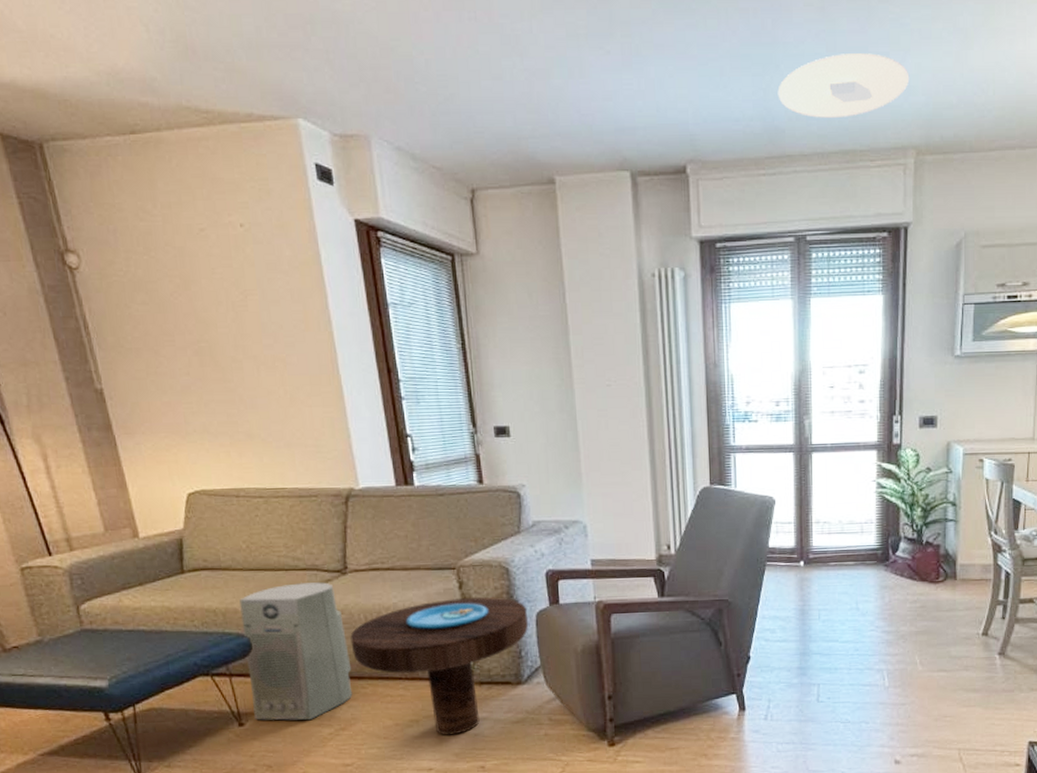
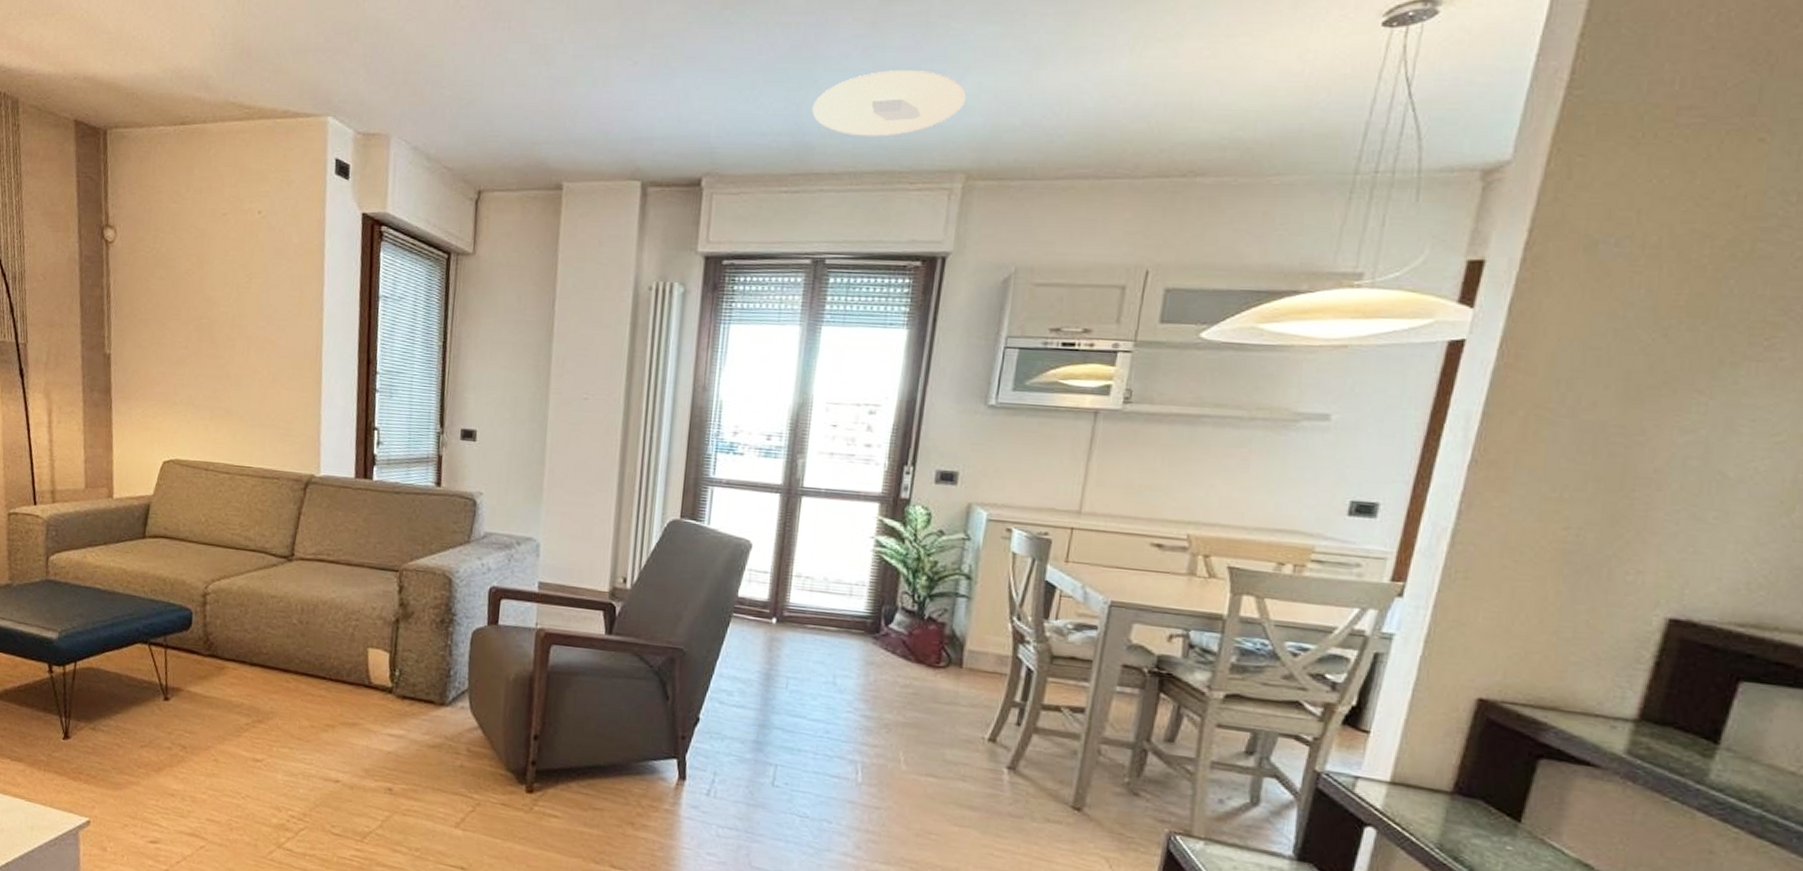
air purifier: present [239,582,353,721] -> none [179,563,281,706]
side table: present [350,597,529,735] -> none [283,602,463,749]

